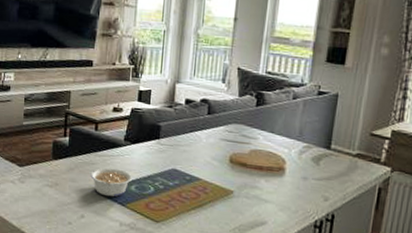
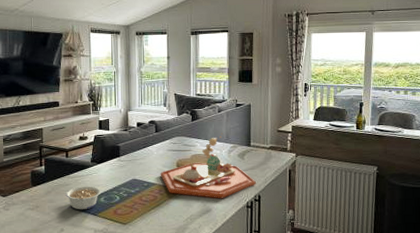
food tray: none [207,126,332,211] -> present [160,132,257,199]

